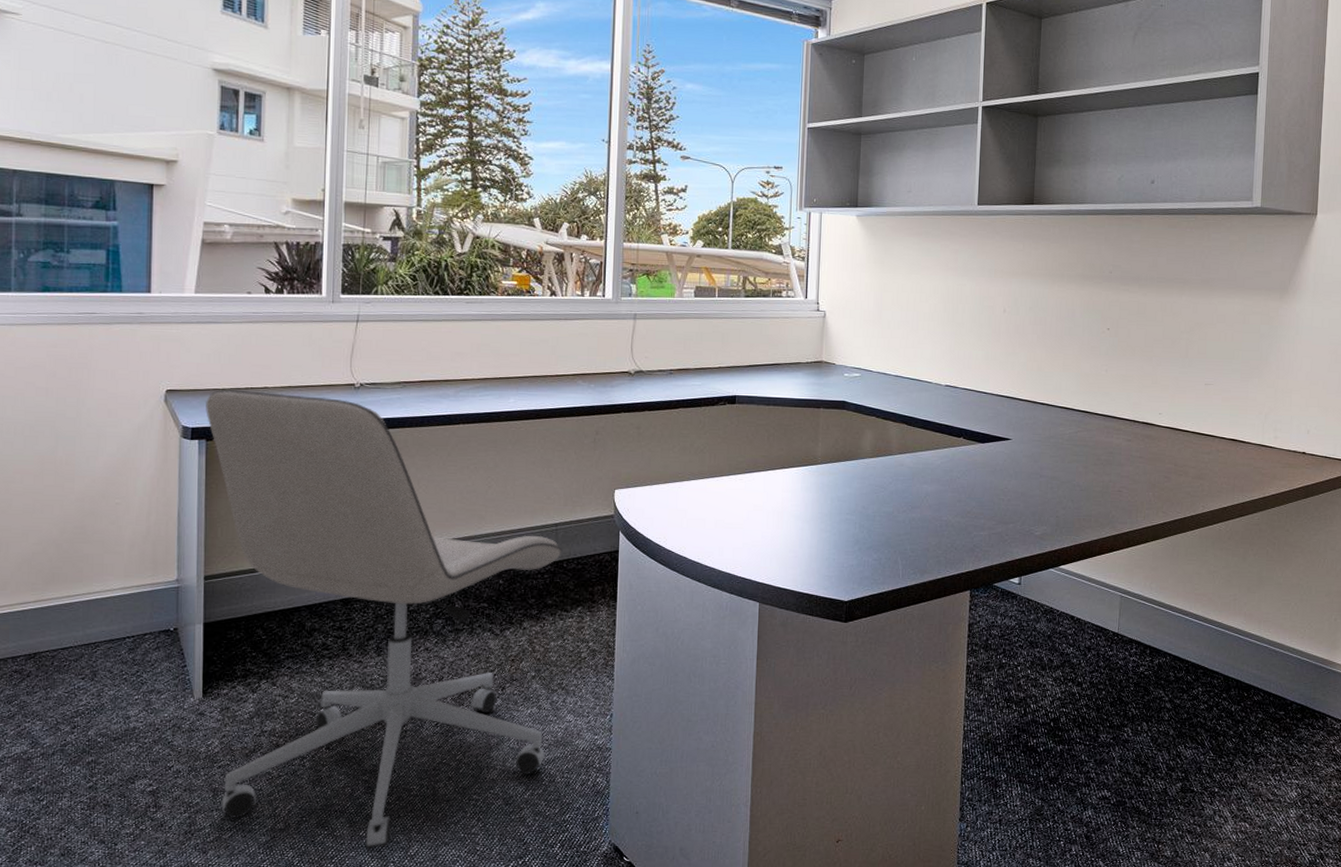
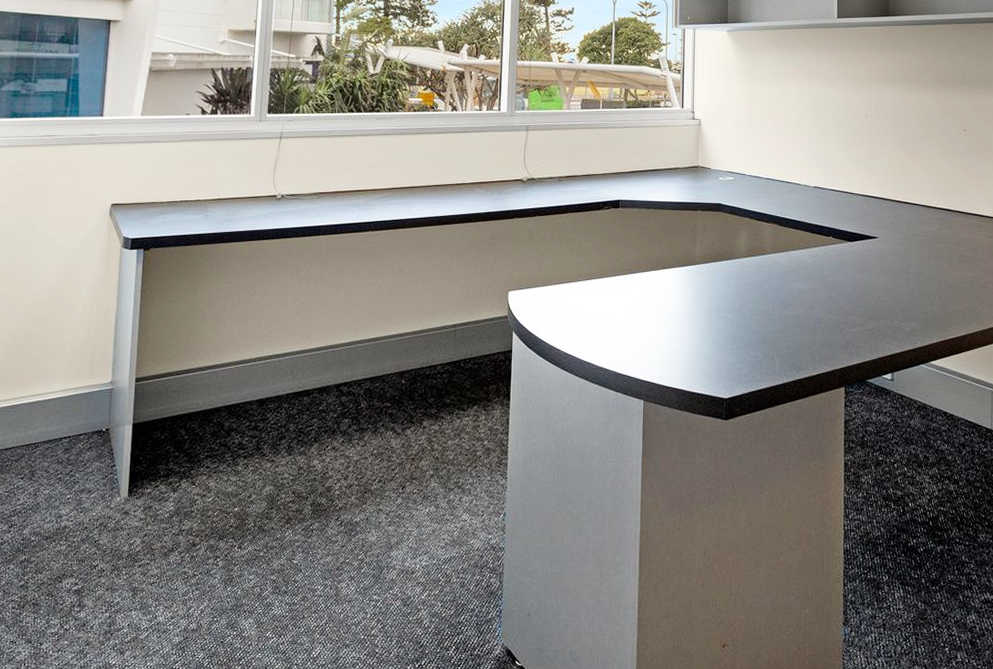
office chair: present [206,389,563,850] -> none [139,202,460,651]

